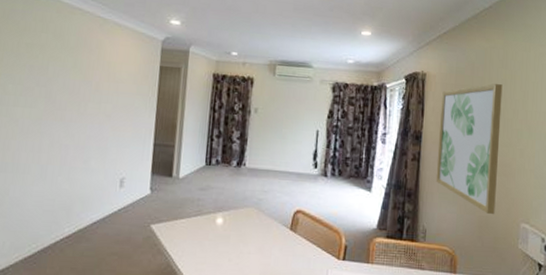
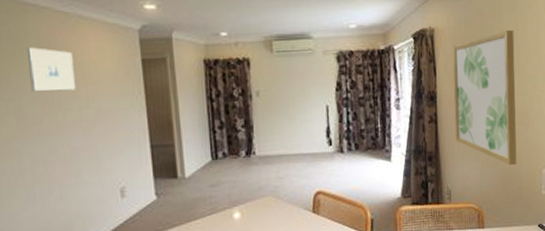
wall art: none [63,44,103,86] -> present [26,47,75,92]

